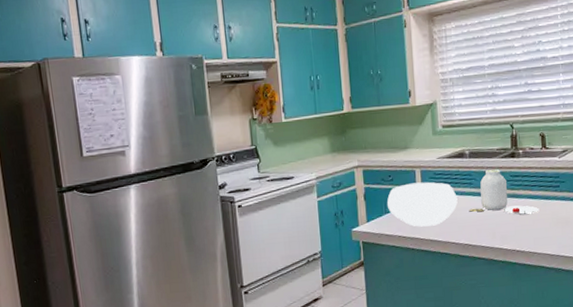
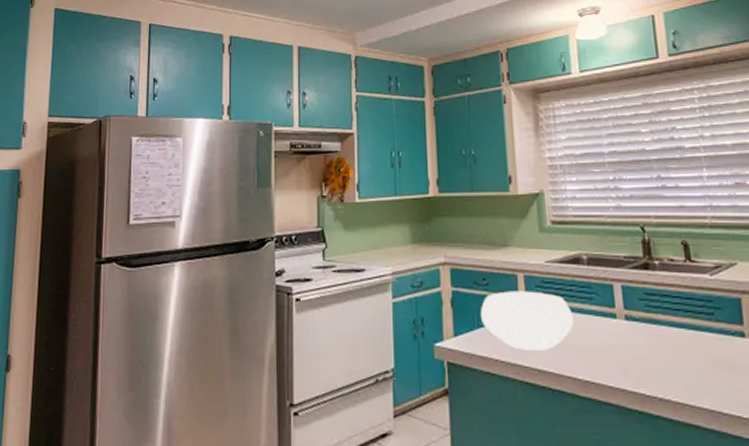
jar: present [469,169,539,215] -> none [589,283,688,348]

